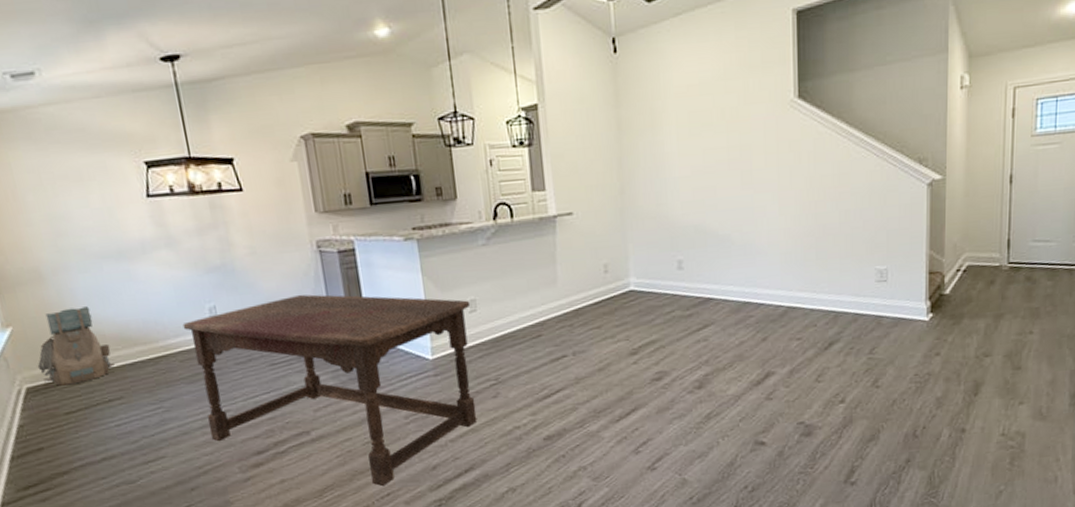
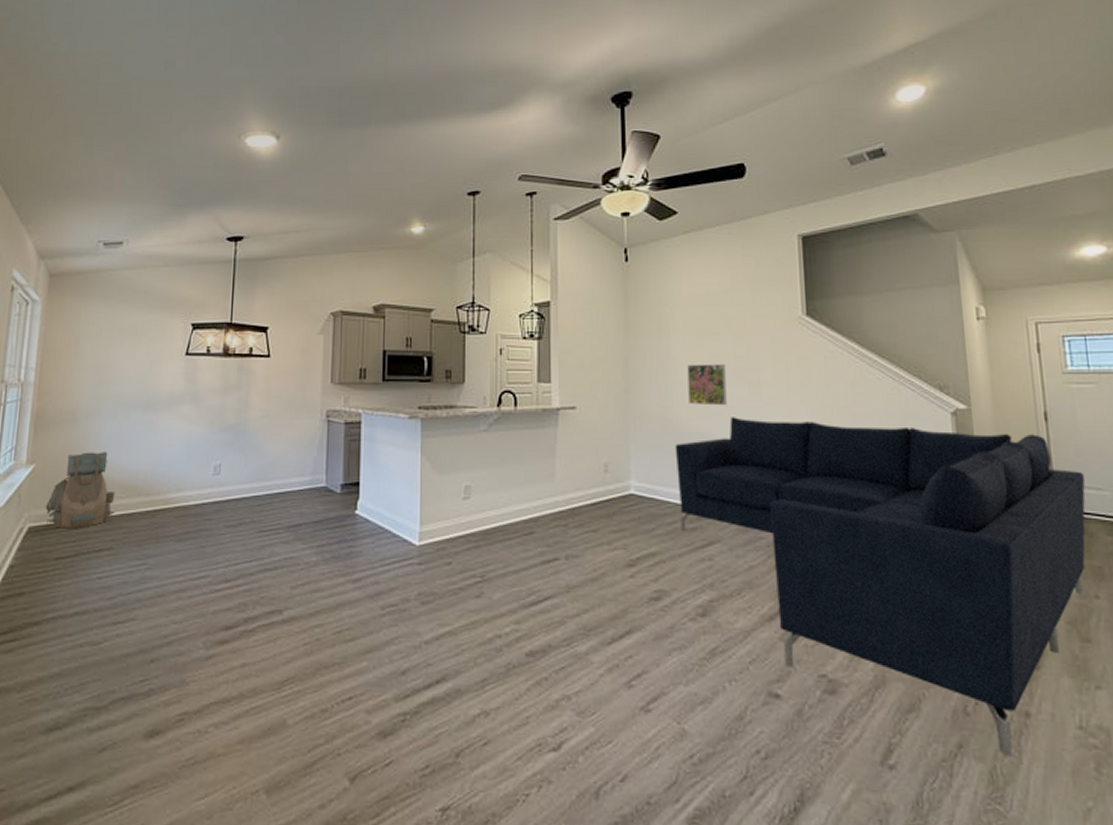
dining table: present [182,294,477,487] -> none [184,461,465,688]
sofa: none [670,197,1037,464] -> present [674,417,1086,757]
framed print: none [681,155,720,199] -> present [687,363,727,406]

